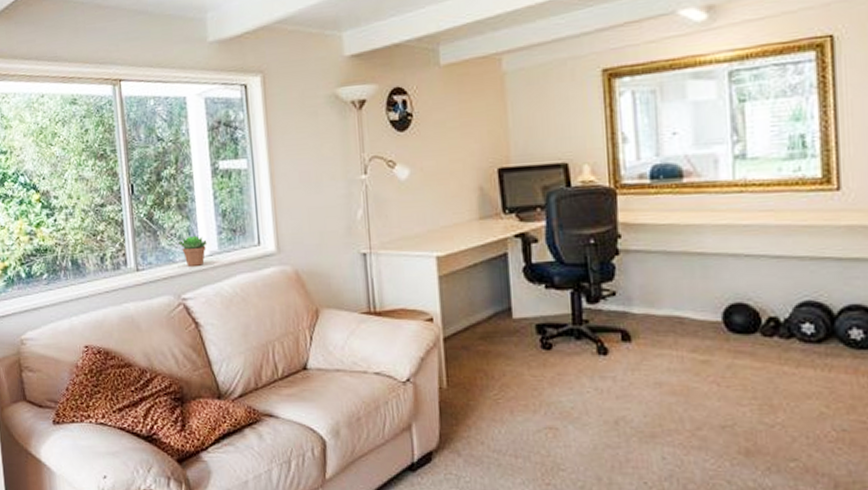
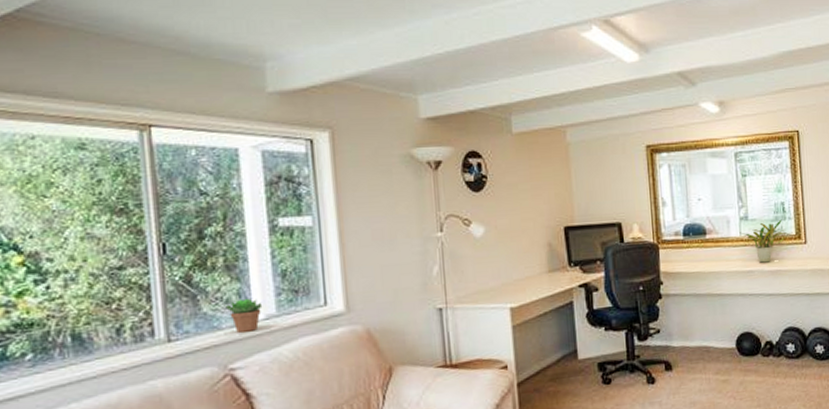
potted plant: none [732,157,812,215] -> present [739,219,789,263]

